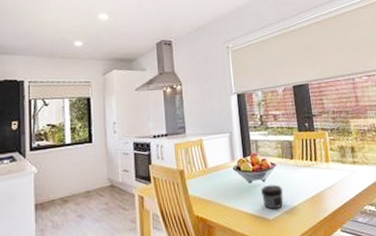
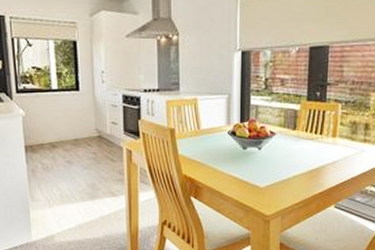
jar: present [261,184,284,210] -> none [255,154,280,178]

